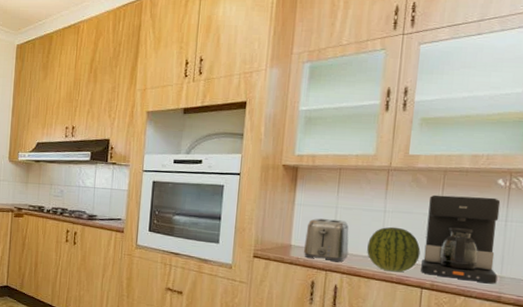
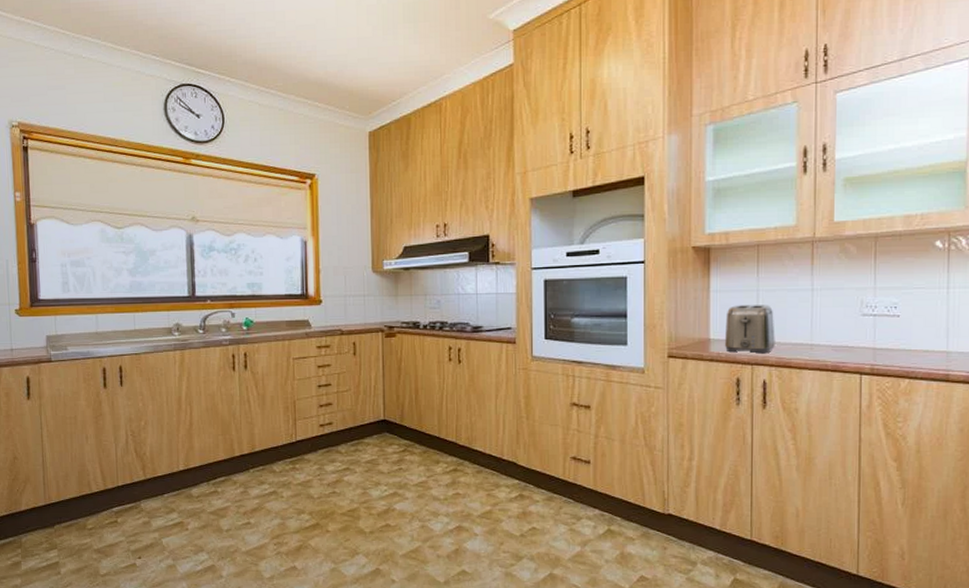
fruit: present [367,226,421,272] -> none [796,306,856,358]
coffee maker: present [421,195,501,284] -> none [858,262,943,361]

